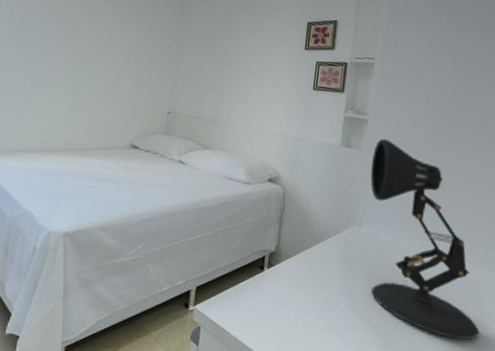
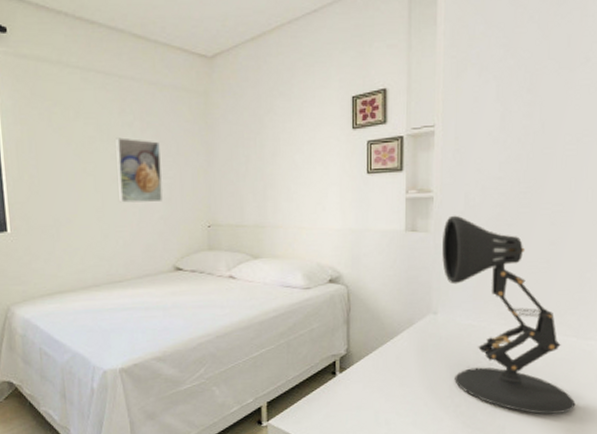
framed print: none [93,22,137,85] -> present [116,137,162,203]

